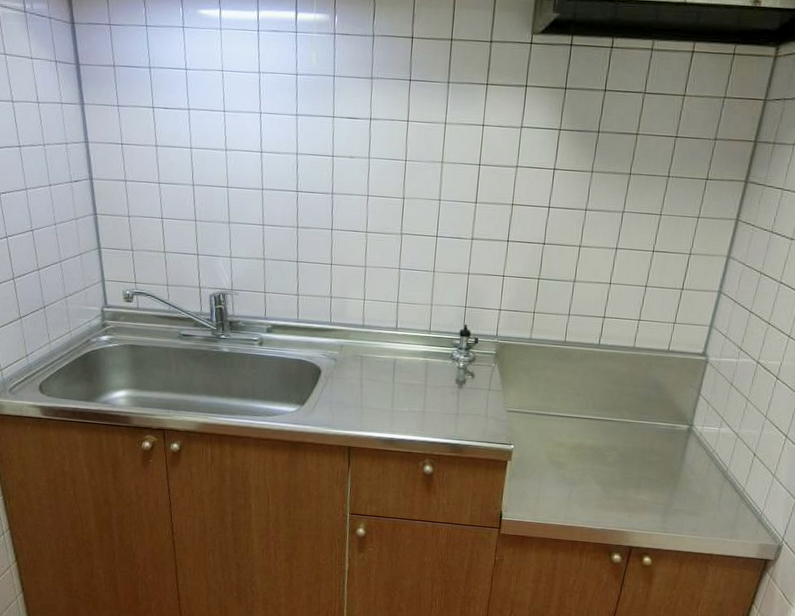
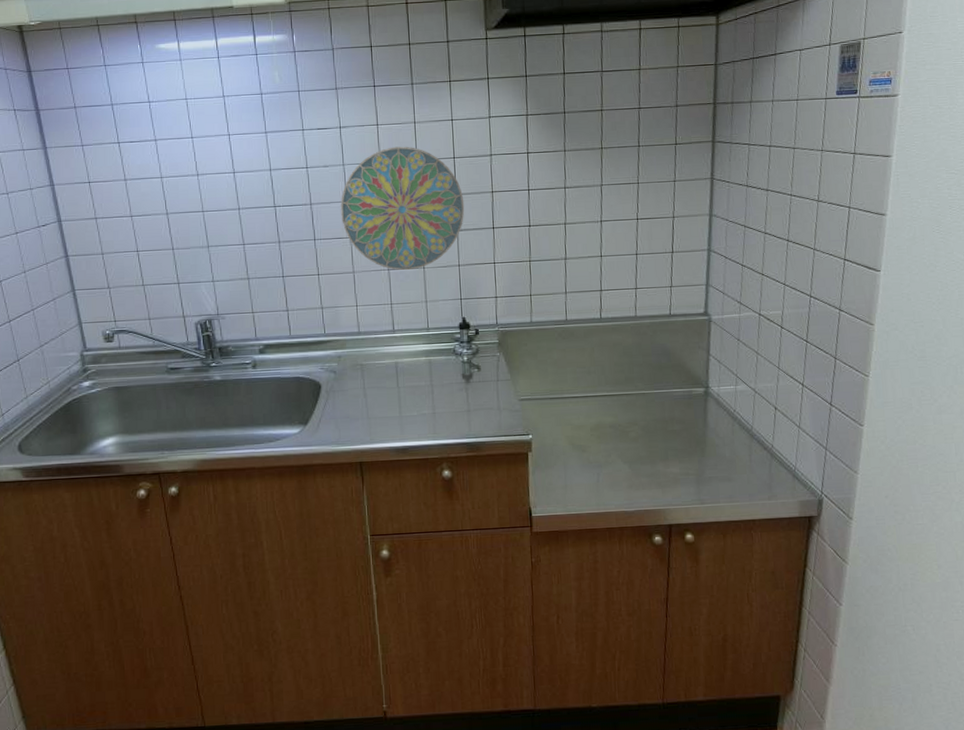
decorative plate: none [360,145,483,272] -> present [341,146,465,271]

